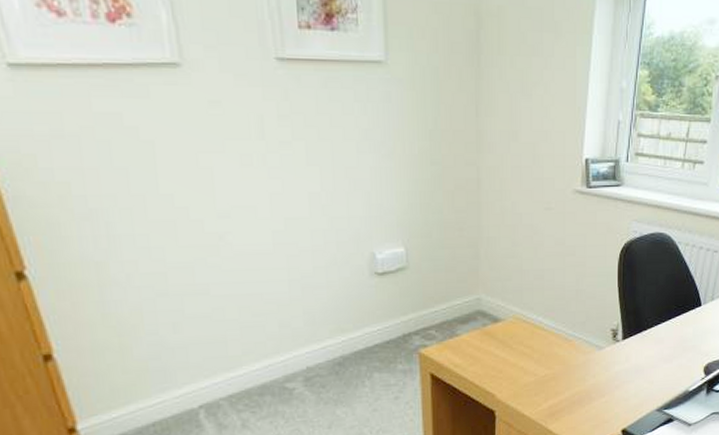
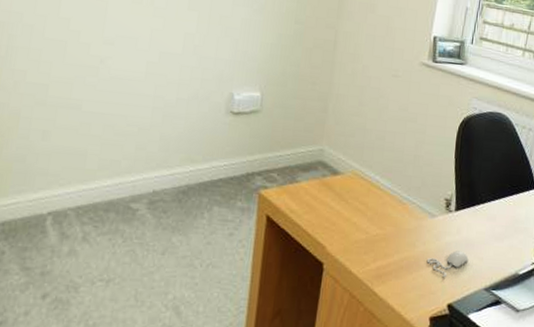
computer mouse: none [598,378,639,406] -> present [426,251,469,278]

